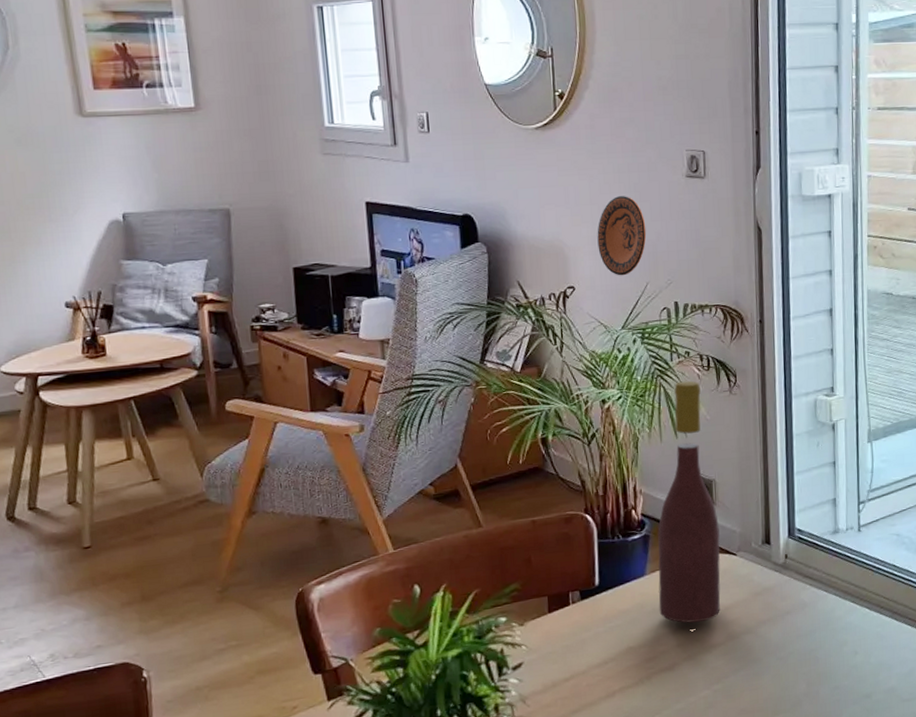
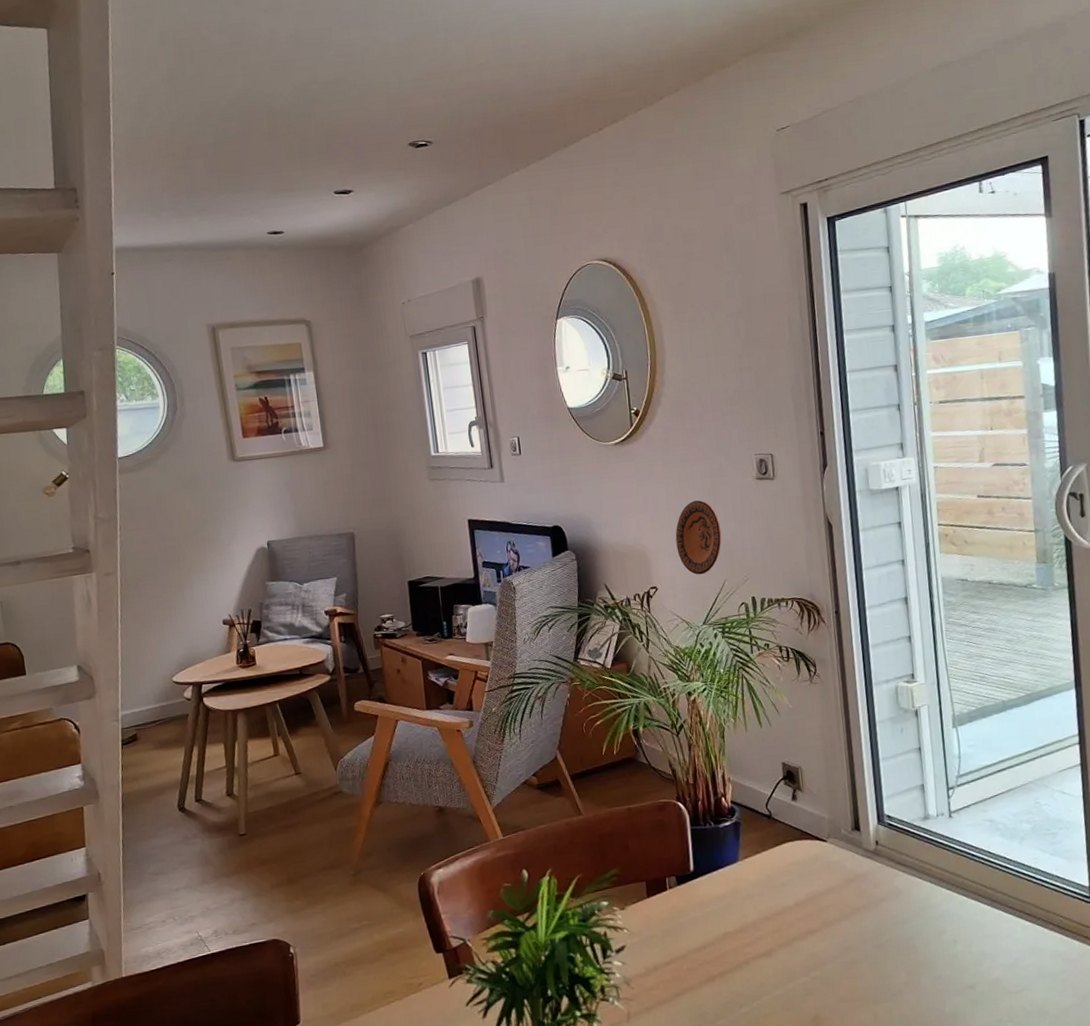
wine bottle: present [658,380,721,624] -> none [748,671,814,910]

